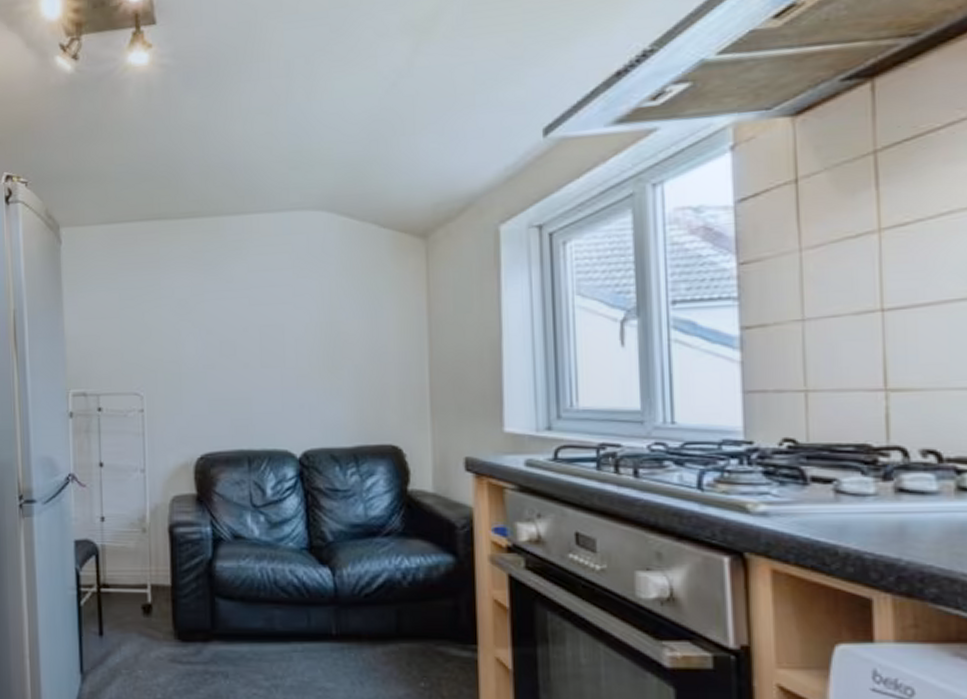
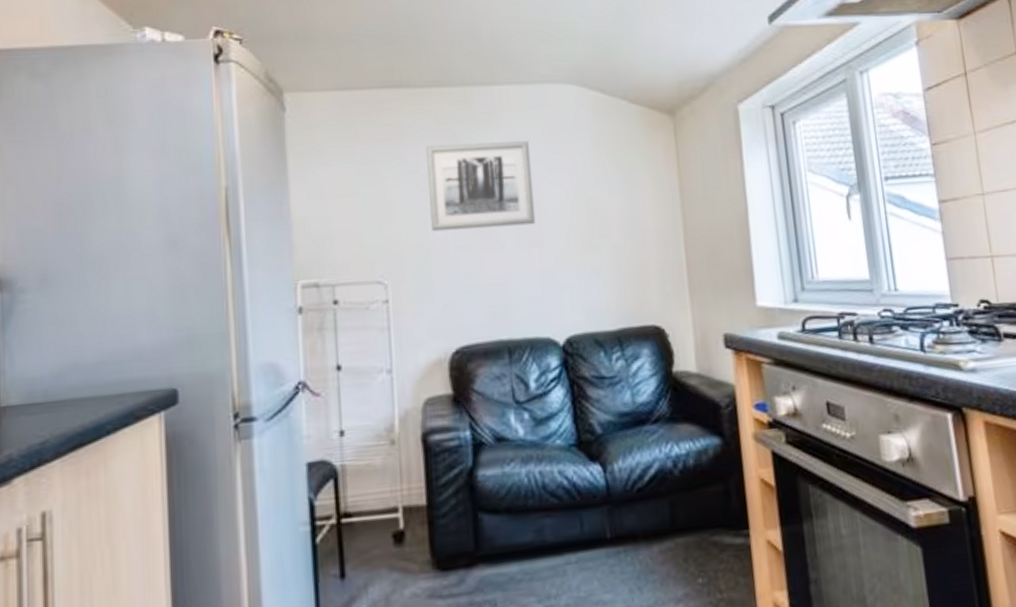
wall art: none [180,267,279,351] -> present [426,141,536,232]

